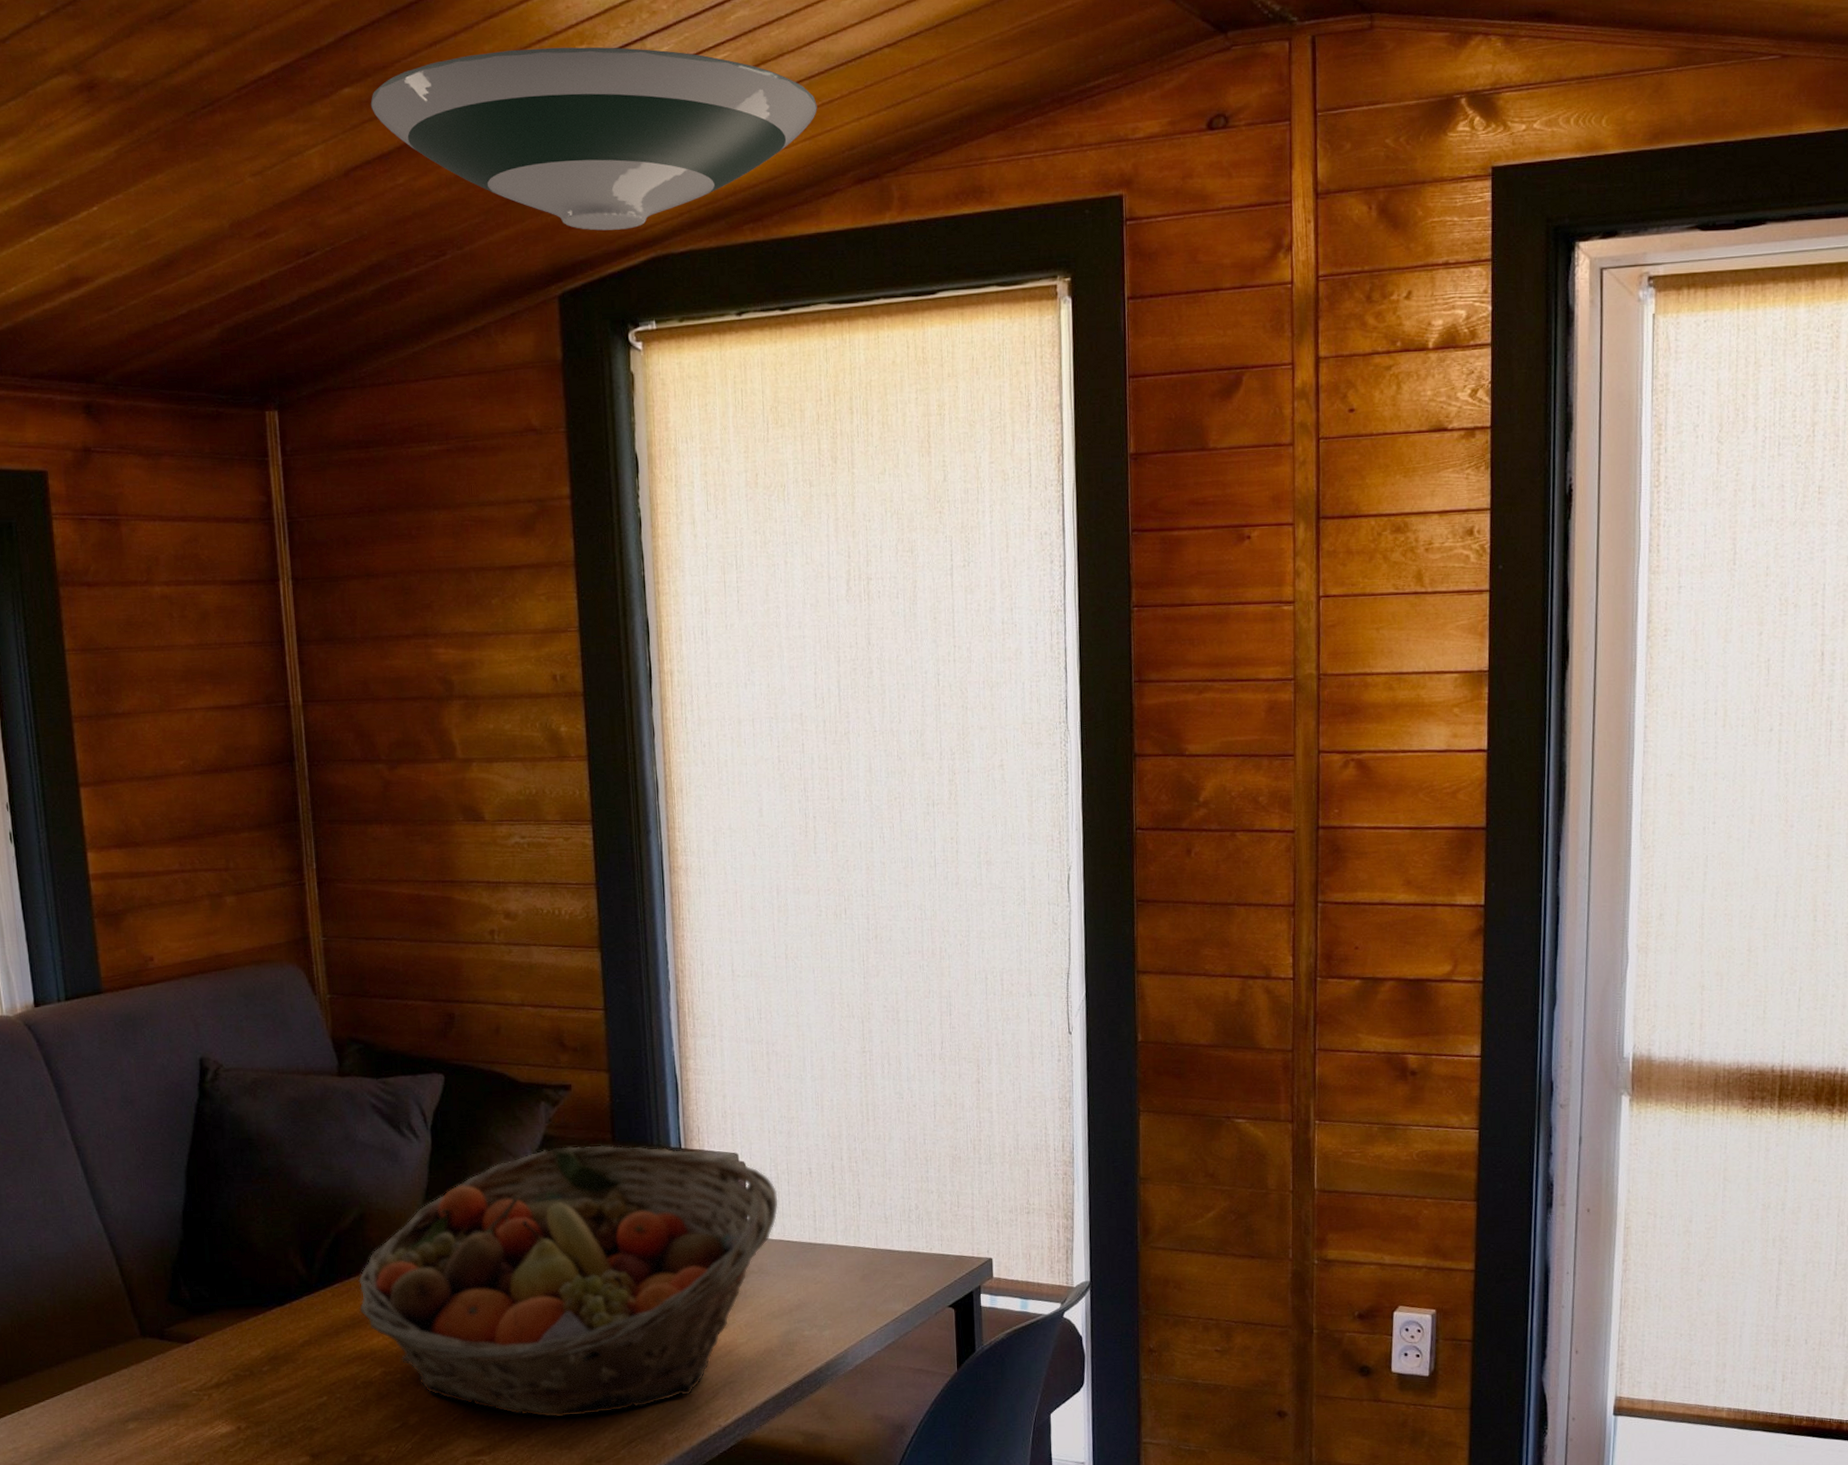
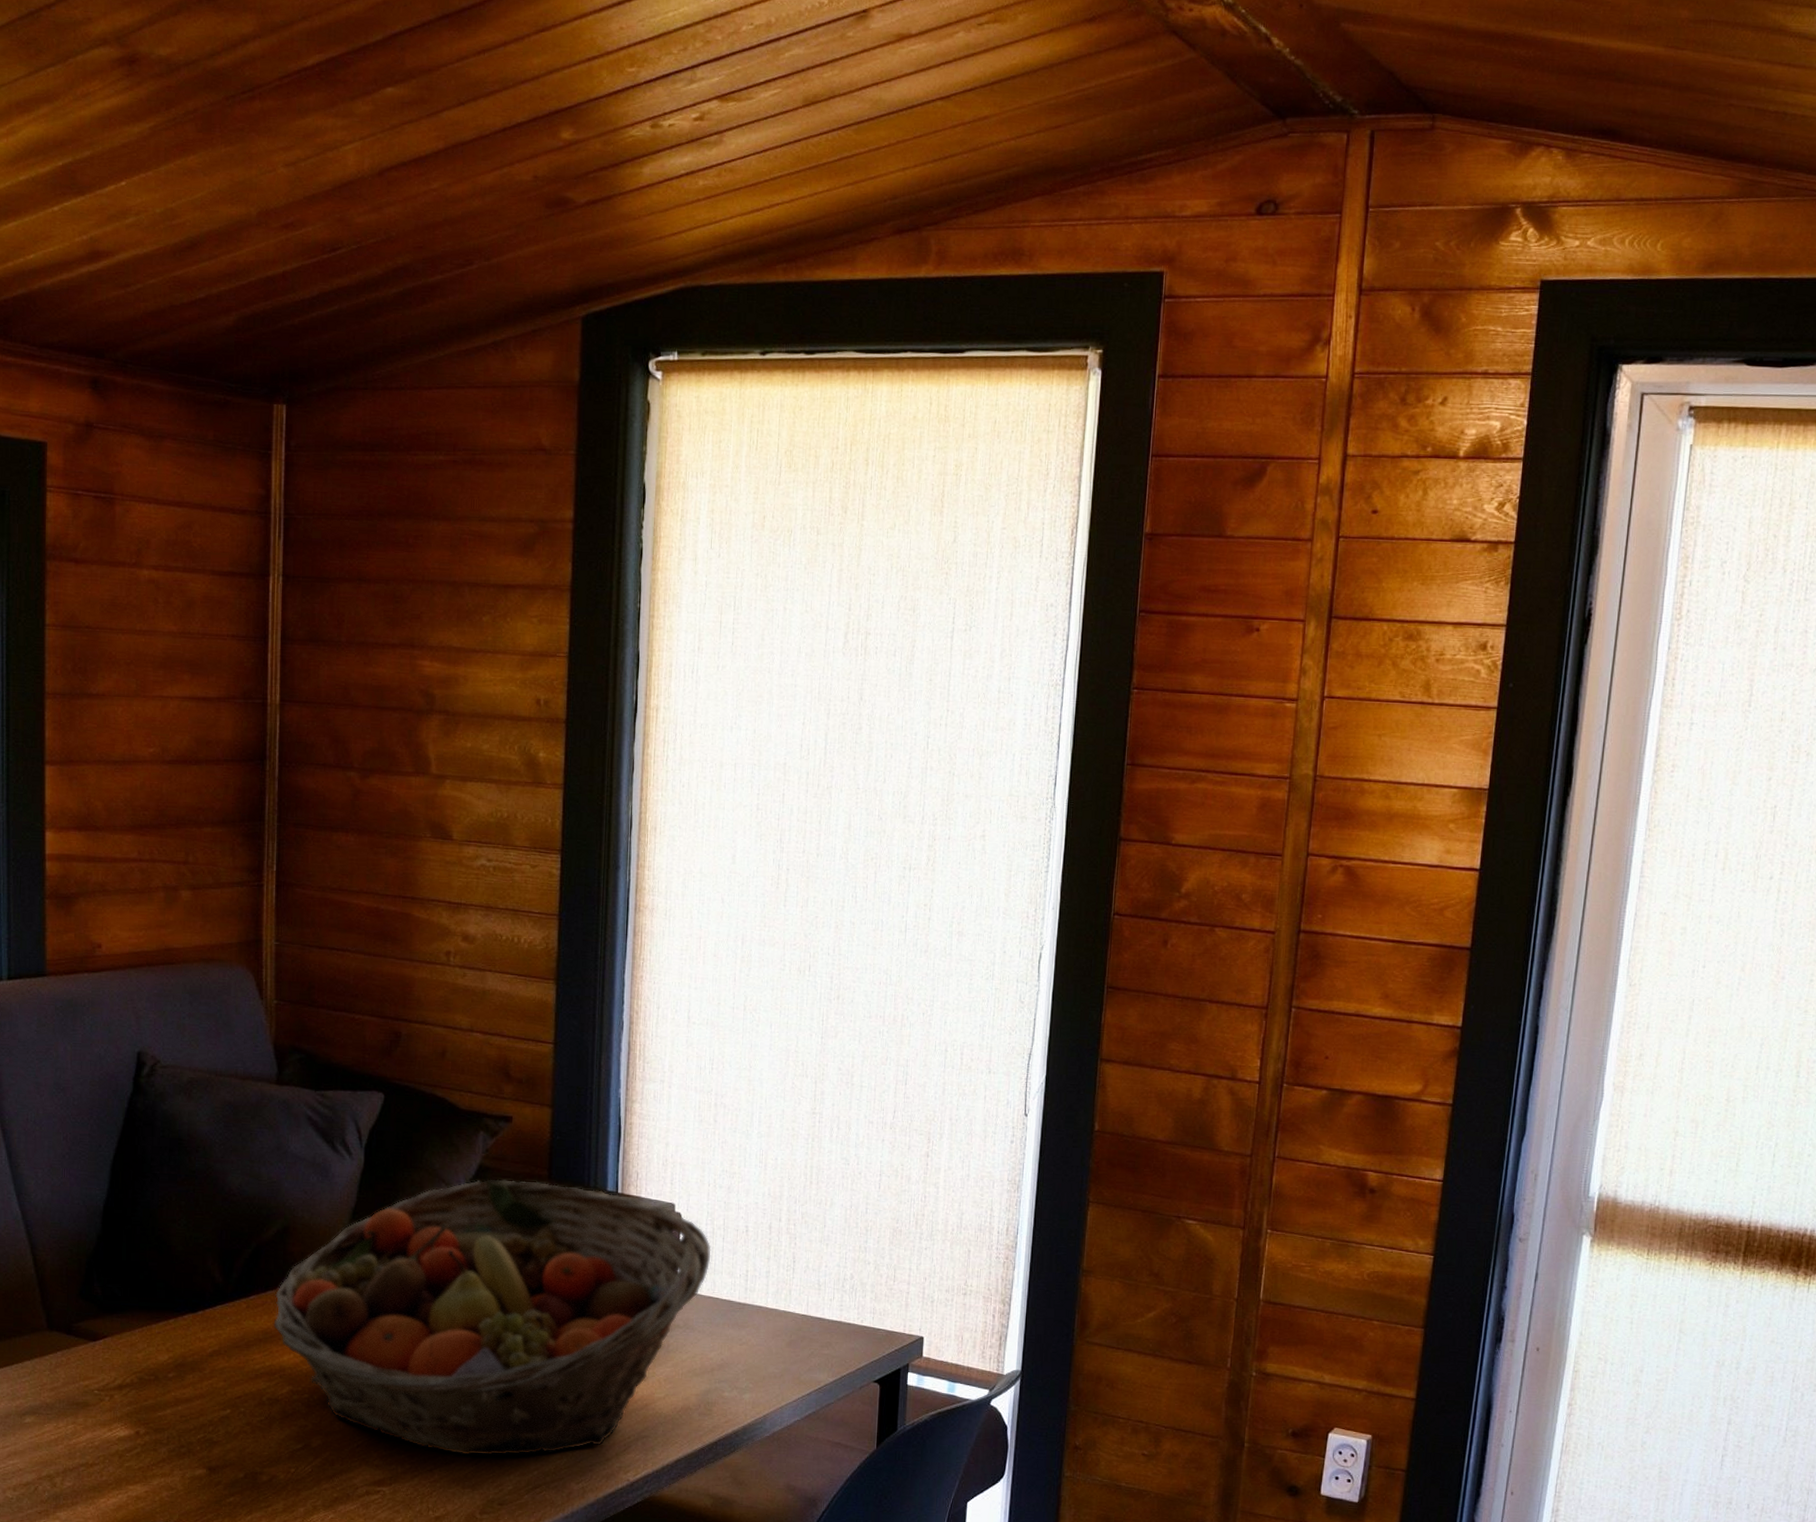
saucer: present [370,47,817,231] -> none [412,65,863,257]

